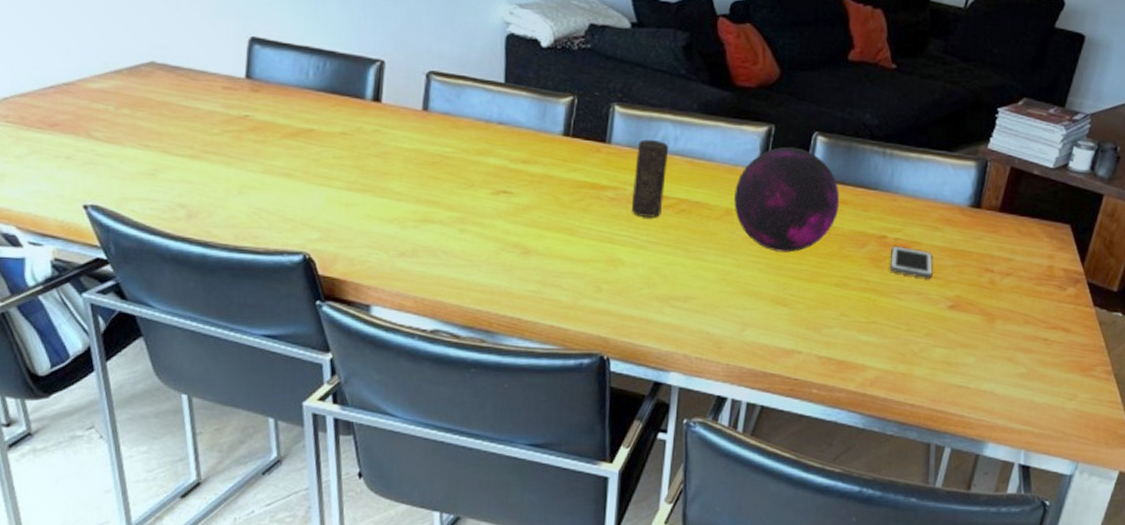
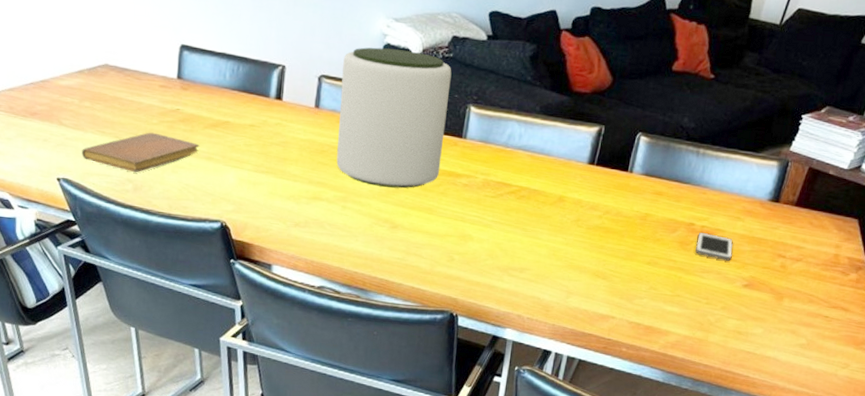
notebook: none [117,144,275,196] -> present [82,132,199,173]
plant pot: none [451,38,590,205] -> present [336,47,452,188]
candle: present [631,139,669,218] -> none [480,136,515,202]
decorative orb: present [734,146,840,253] -> none [566,145,657,235]

